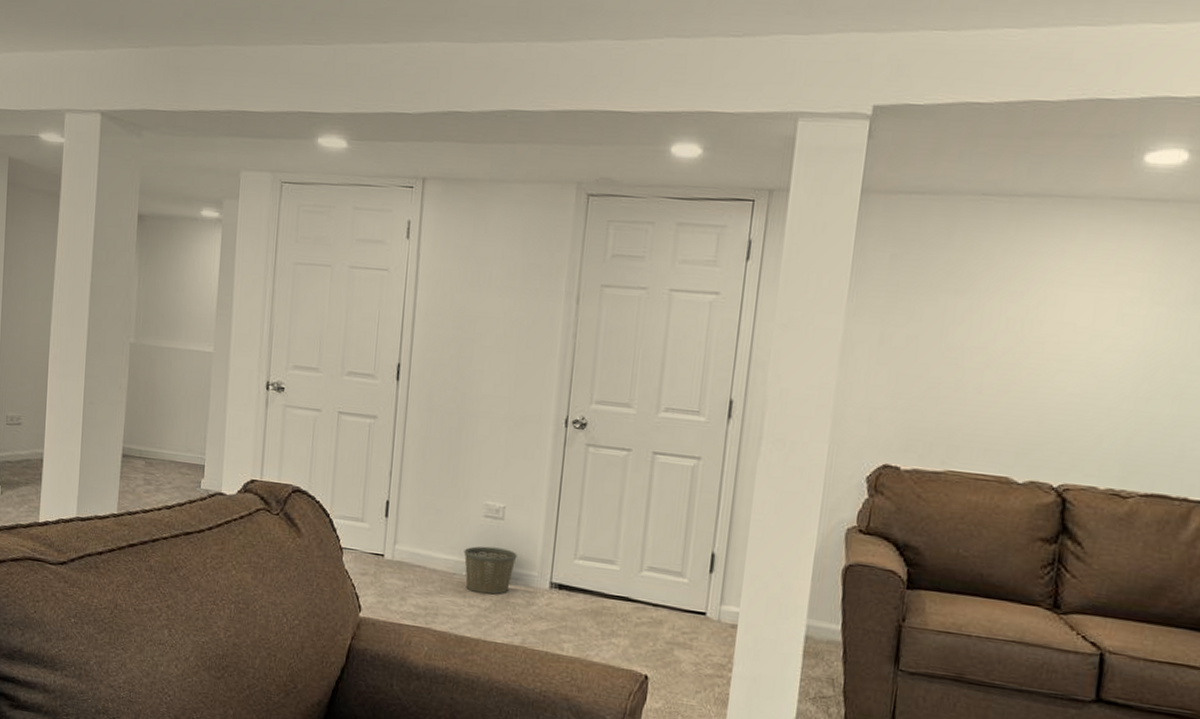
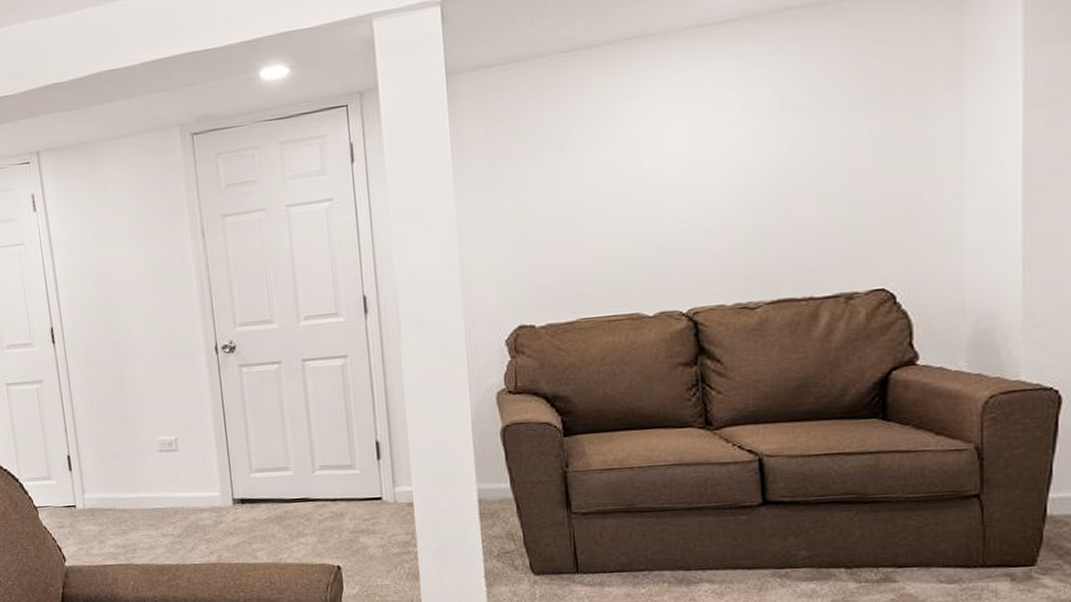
basket: present [463,546,518,595] -> none [147,477,198,522]

